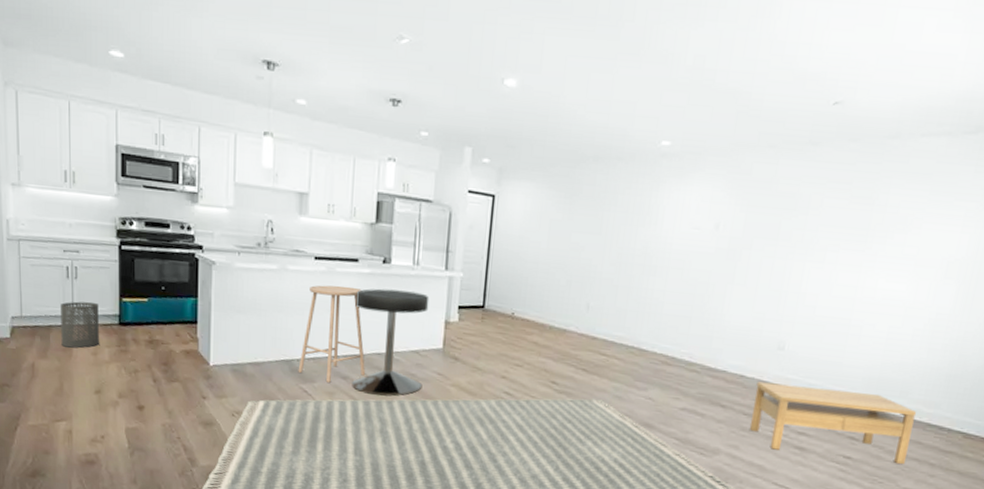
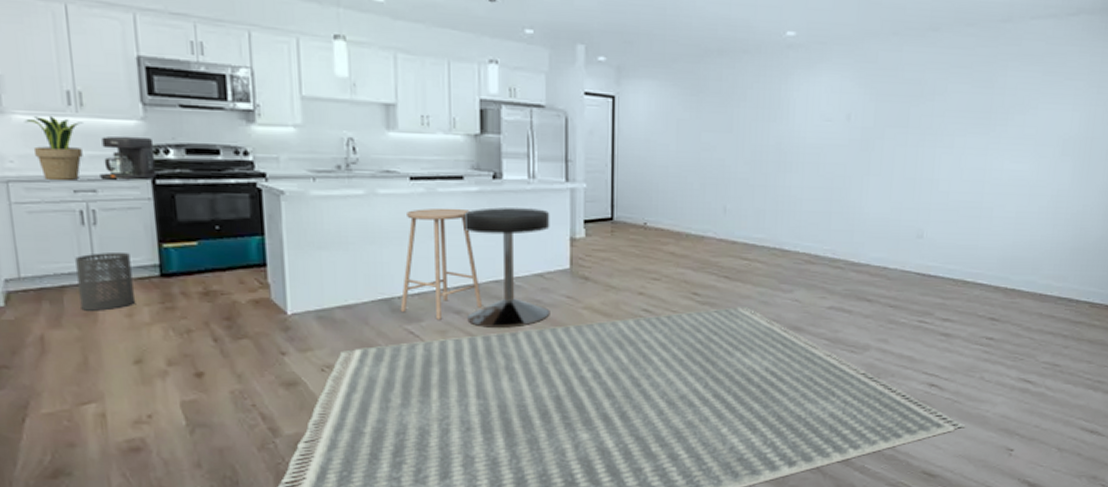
potted plant: none [34,189,74,242] -> present [24,115,83,180]
coffee maker: none [82,208,123,245] -> present [100,135,157,180]
coffee table: present [750,381,917,464] -> none [897,272,1048,339]

